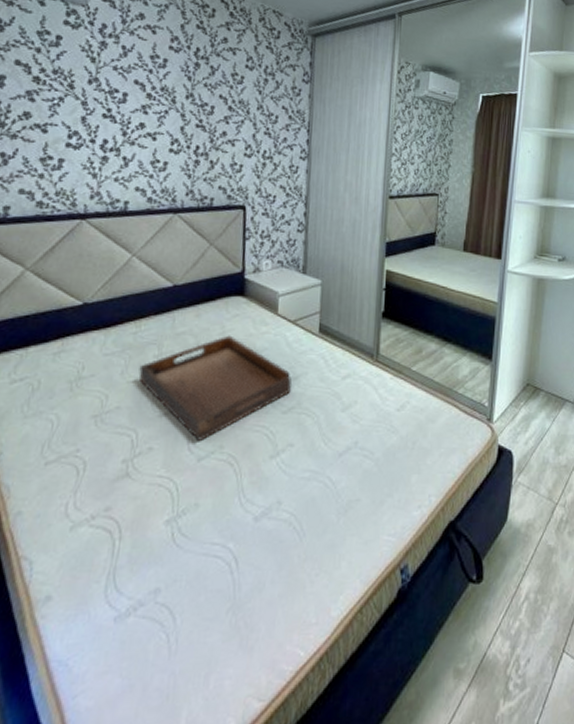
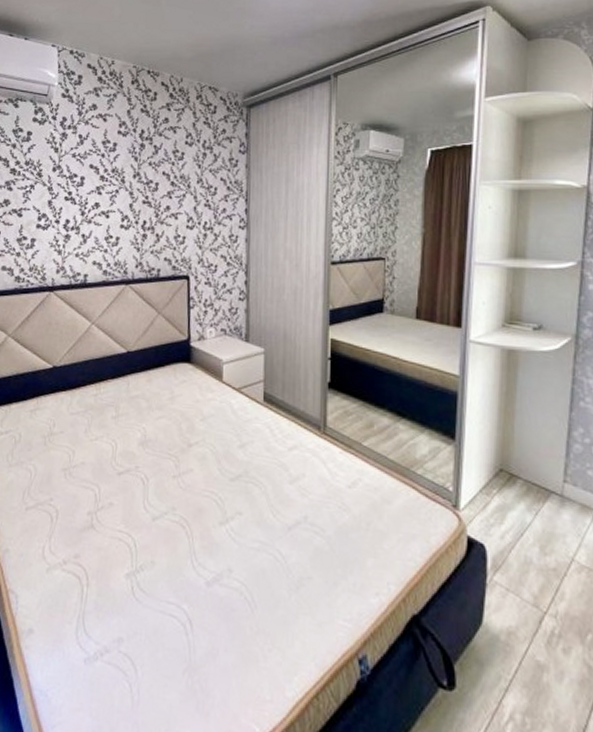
serving tray: present [138,335,292,441] -> none [99,400,238,501]

